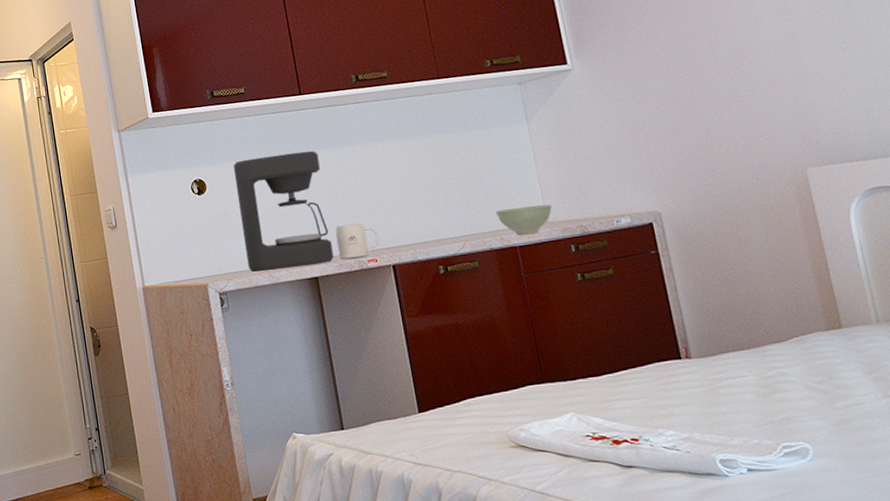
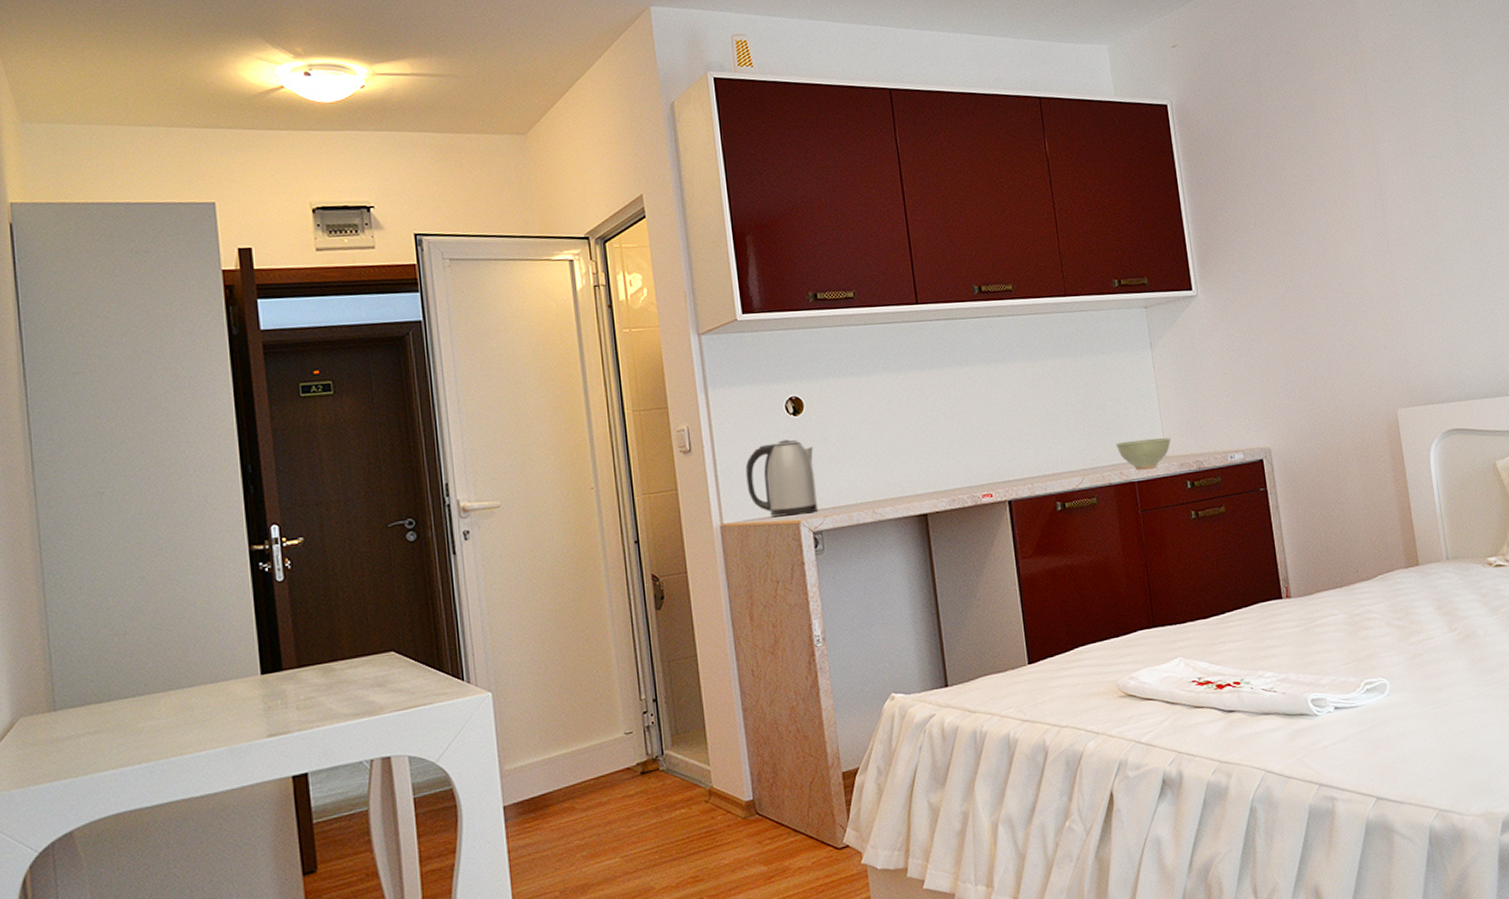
kettle: none [160,215,223,281] -> present [745,439,819,517]
coffee maker: present [233,150,334,272] -> none [836,369,946,507]
mug: present [335,223,379,259] -> none [948,453,995,493]

